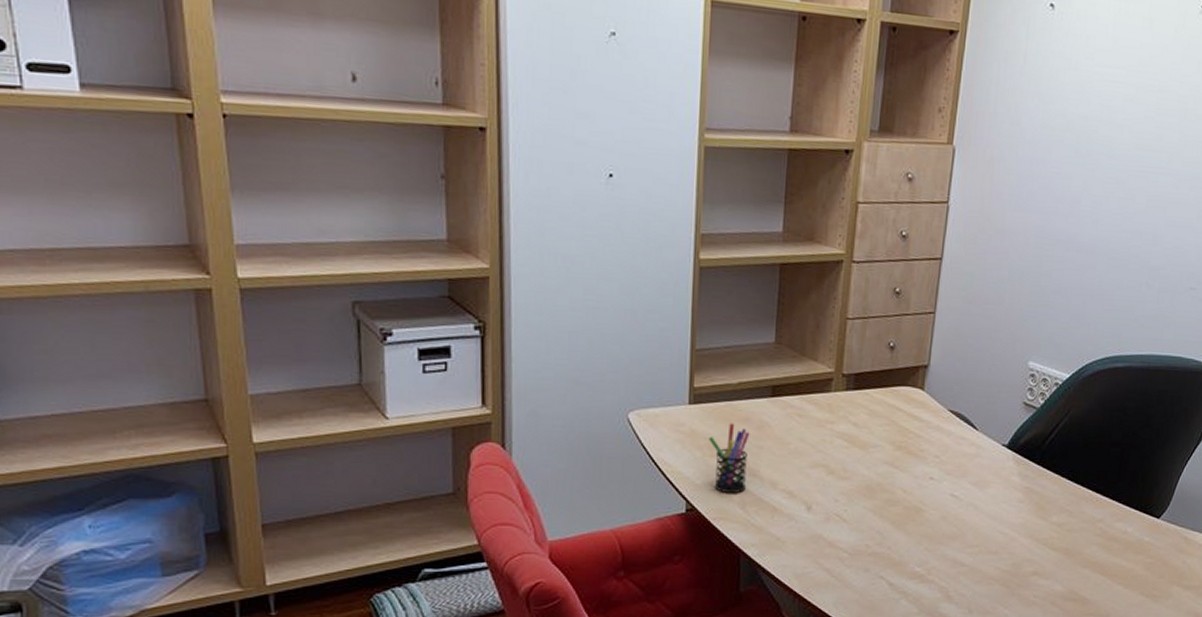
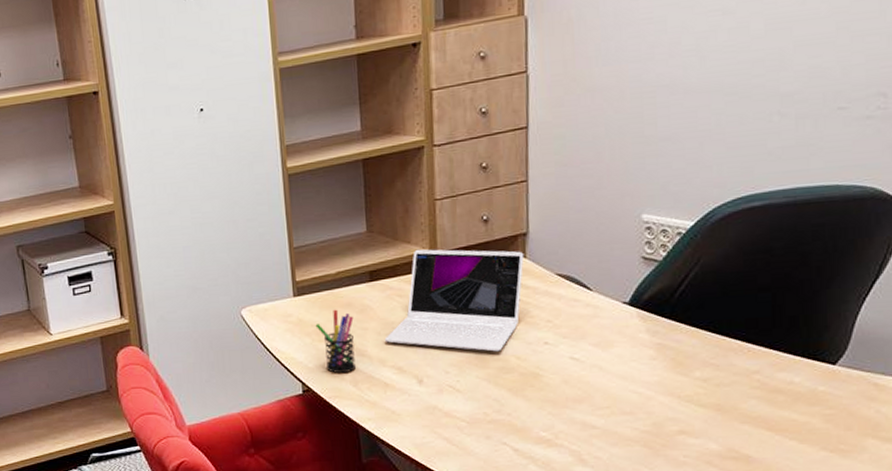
laptop: none [778,368,923,483] -> present [384,249,524,352]

